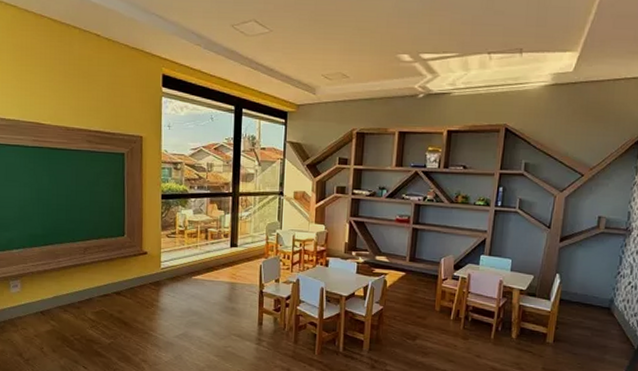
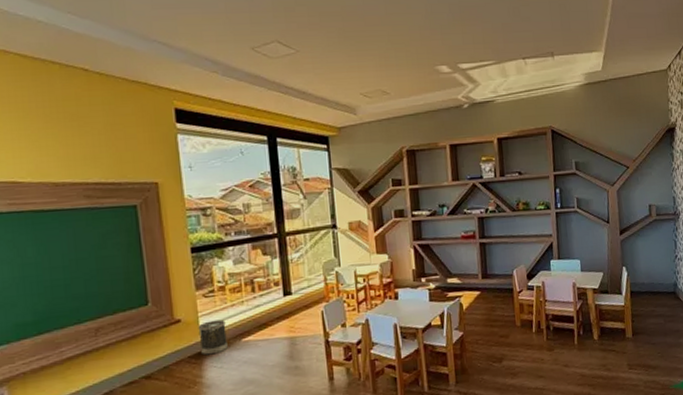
wastebasket: none [160,257,181,285] -> present [198,319,228,355]

